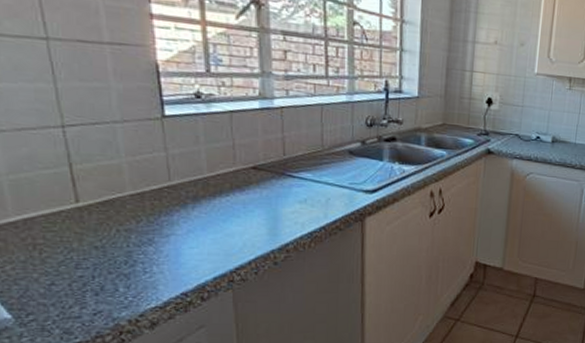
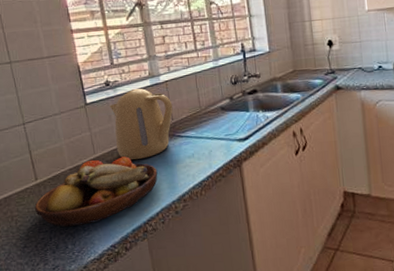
fruit bowl: none [72,187,256,266] -> present [34,156,158,228]
kettle: none [198,108,287,196] -> present [109,88,173,160]

